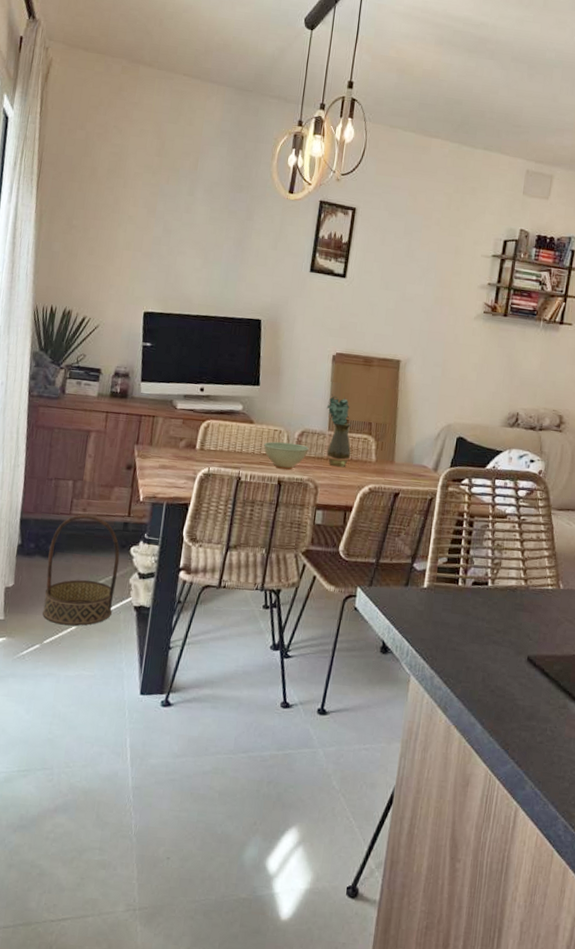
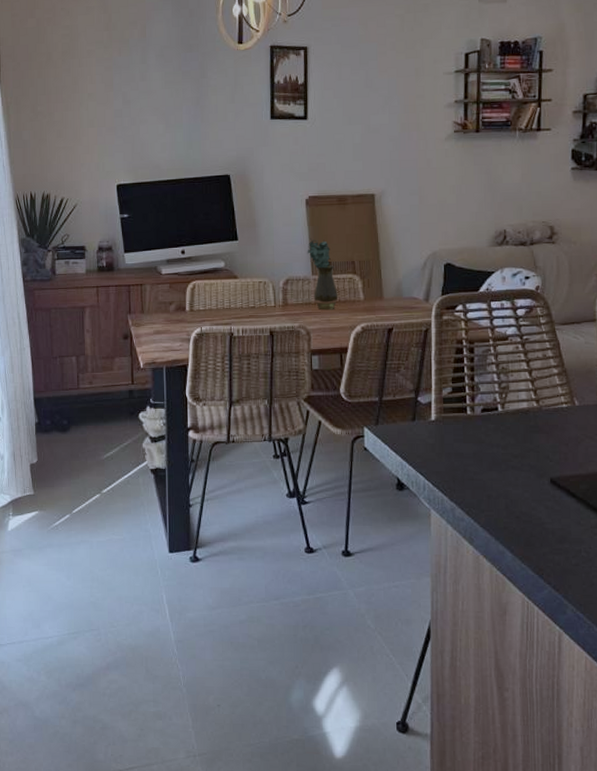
basket: present [42,514,120,626] -> none [64,387,131,494]
bowl: present [264,441,309,471] -> none [251,292,296,320]

